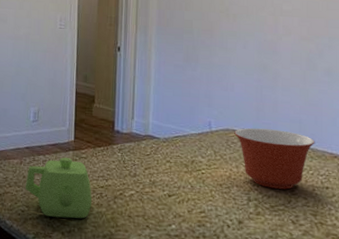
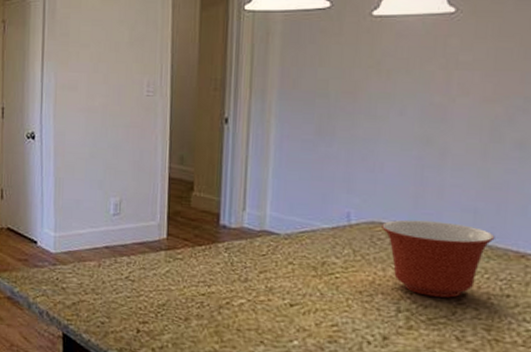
teapot: present [25,157,92,219] -> none [105,259,190,332]

